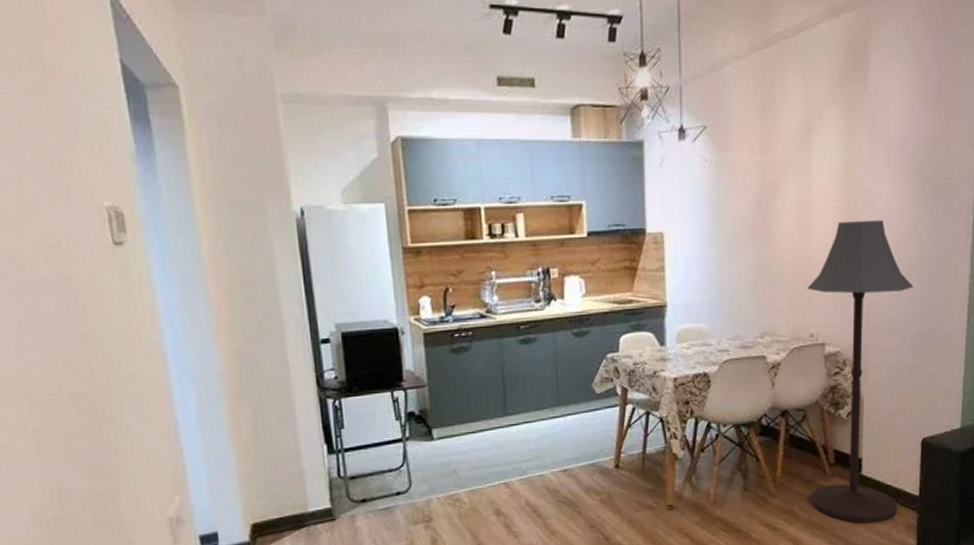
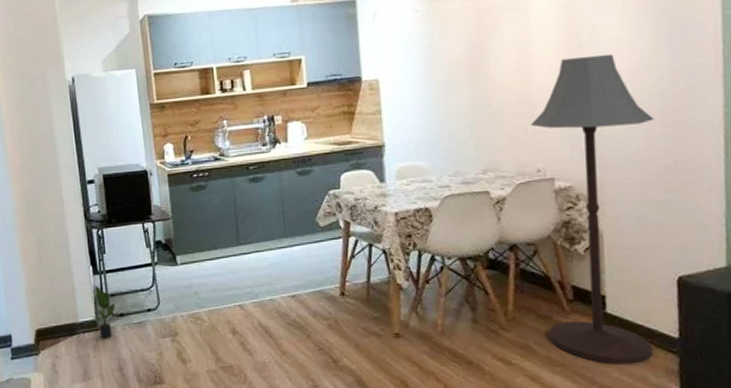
potted plant: none [326,466,362,531] -> present [92,285,120,339]

